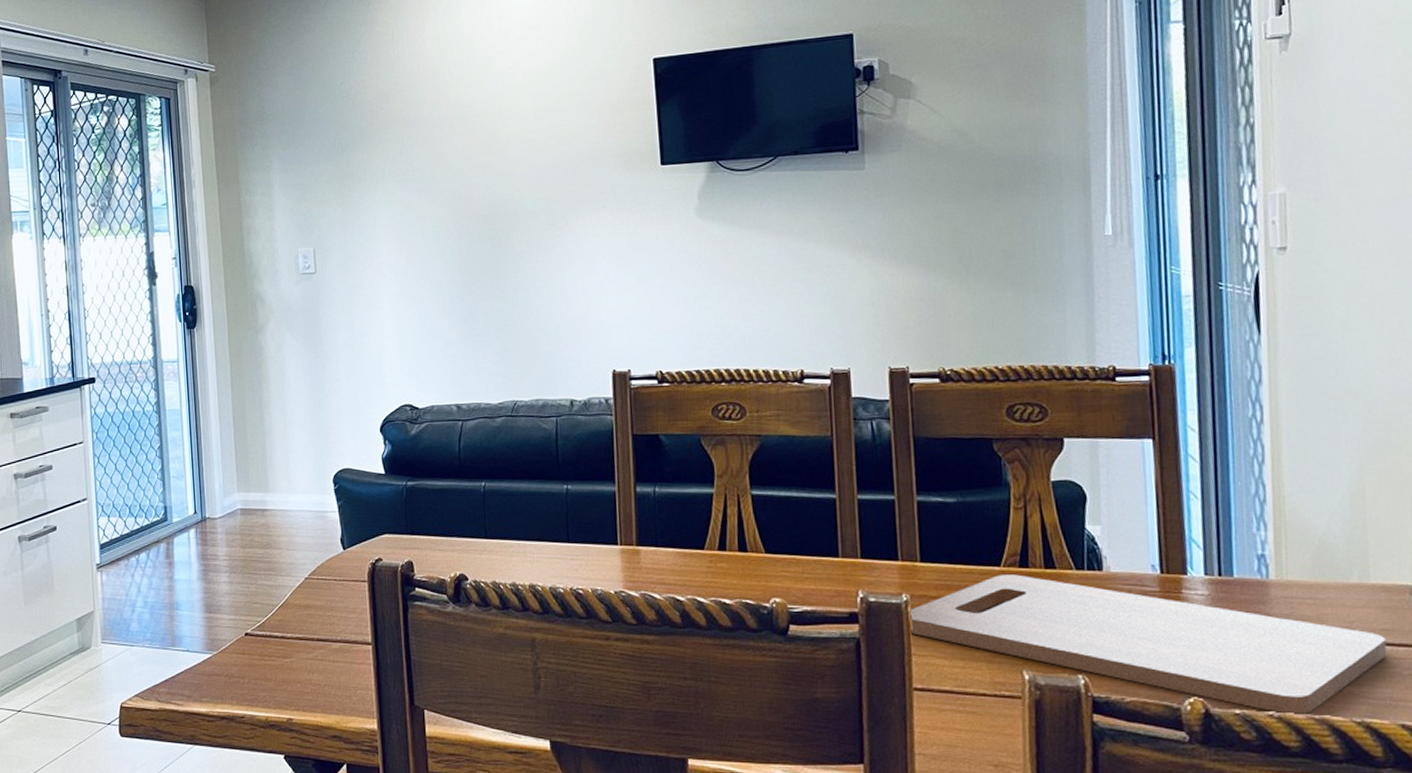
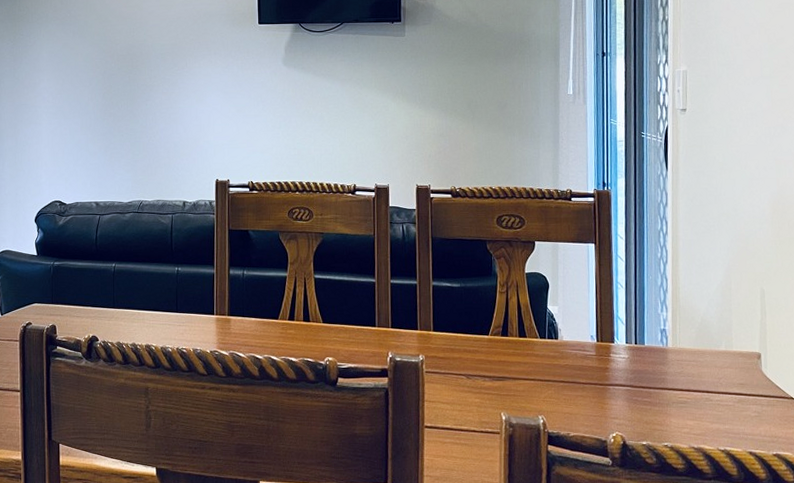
cutting board: present [909,574,1388,716] -> none [424,341,742,446]

